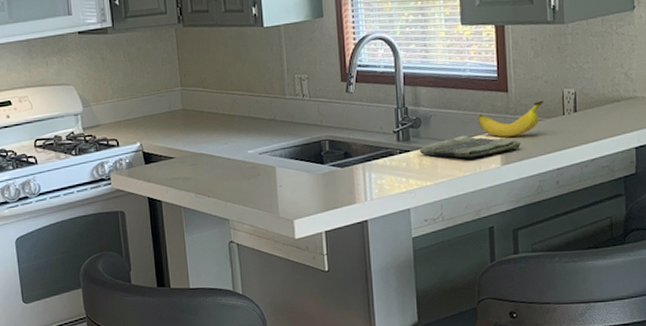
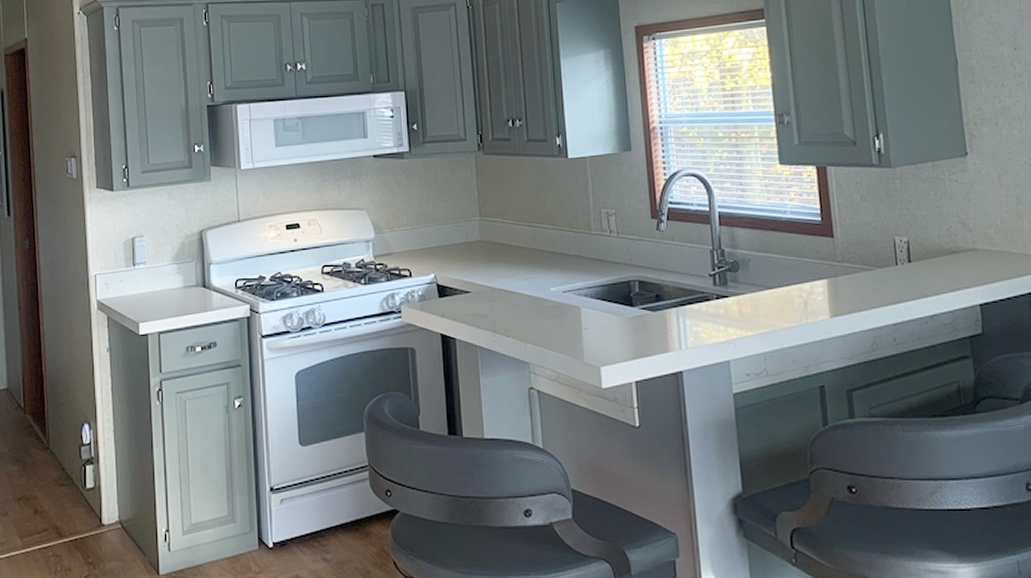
dish towel: present [419,135,521,158] -> none [738,282,851,307]
banana: present [478,101,544,137] -> none [801,249,874,286]

